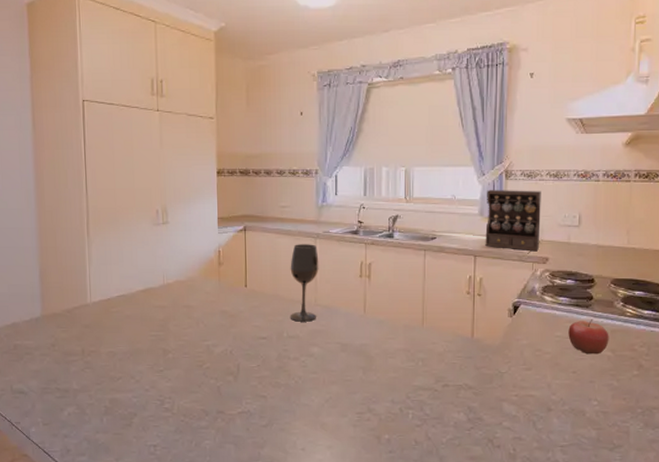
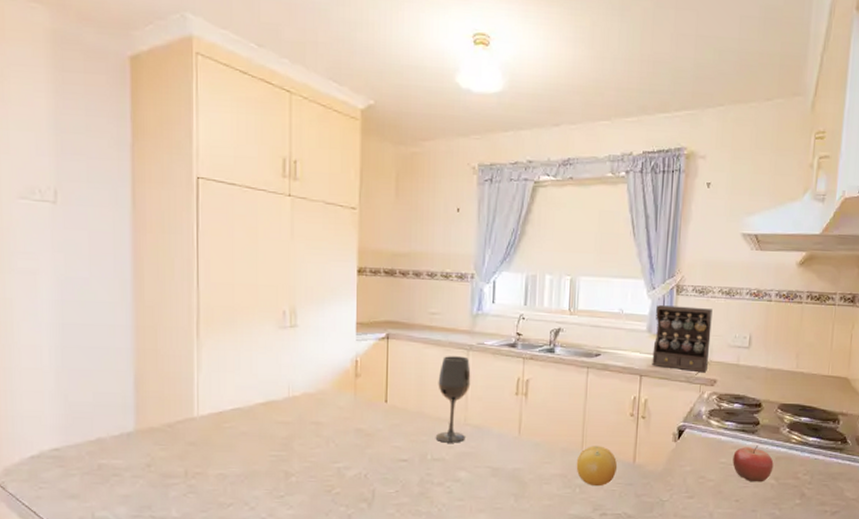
fruit: none [418,322,457,360] -> present [576,446,618,487]

